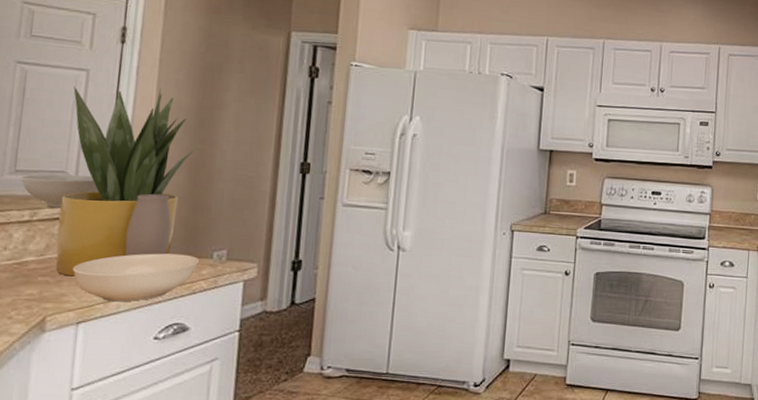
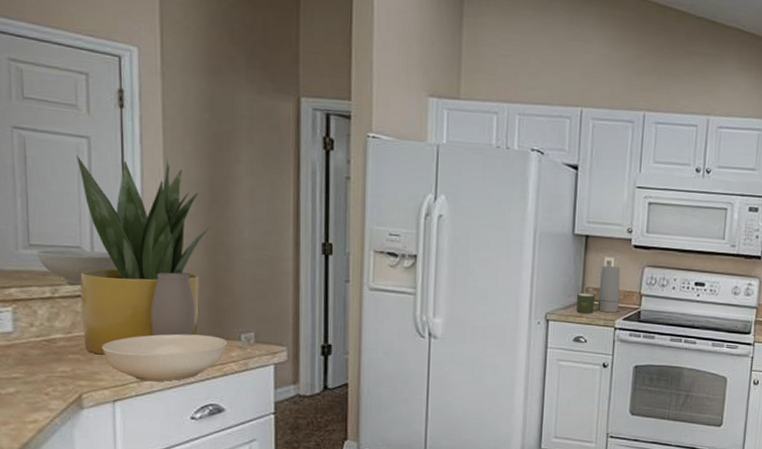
mug: none [540,204,564,225] -> present [576,292,601,315]
canister: none [560,178,582,222] -> present [597,265,621,313]

